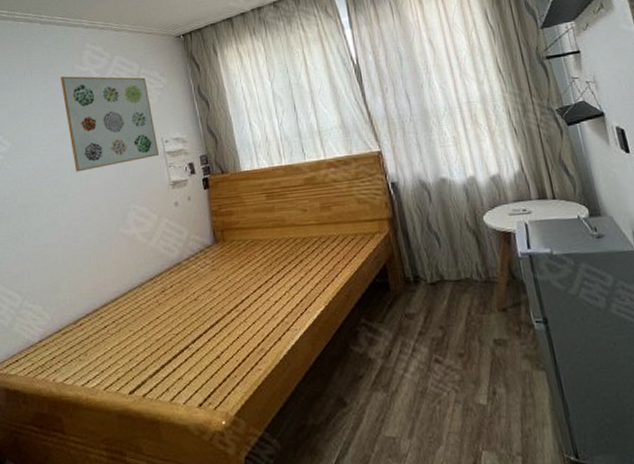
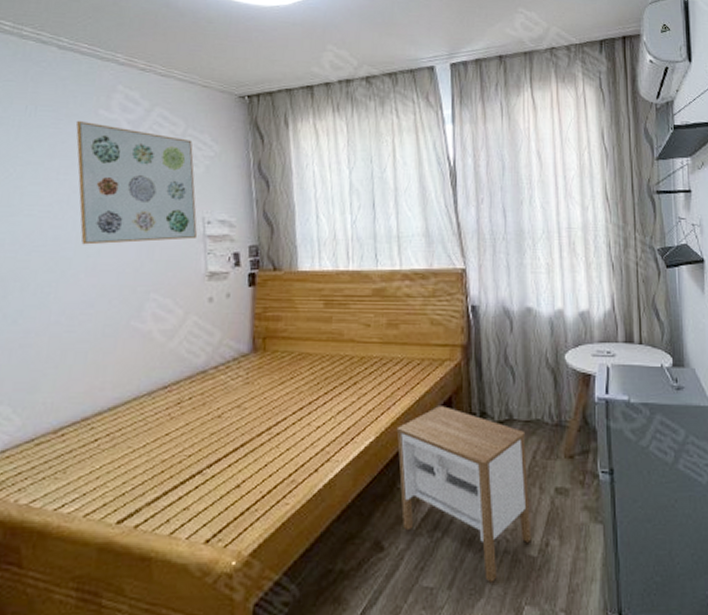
nightstand: none [342,273,479,431] -> present [396,406,532,582]

